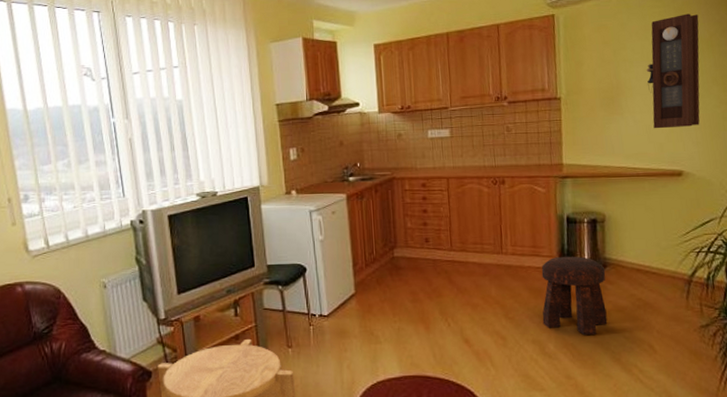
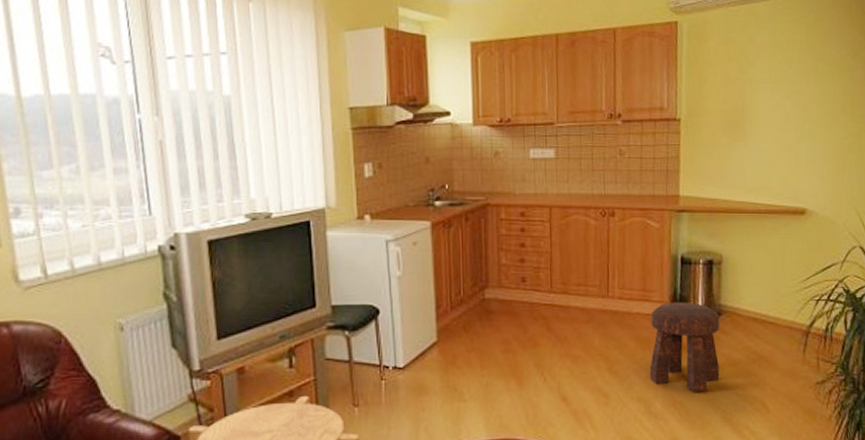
pendulum clock: present [646,13,700,129] -> none [773,31,831,160]

